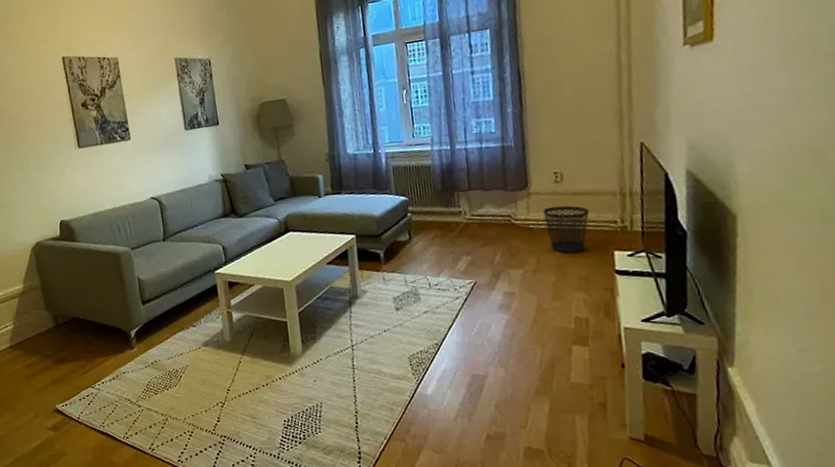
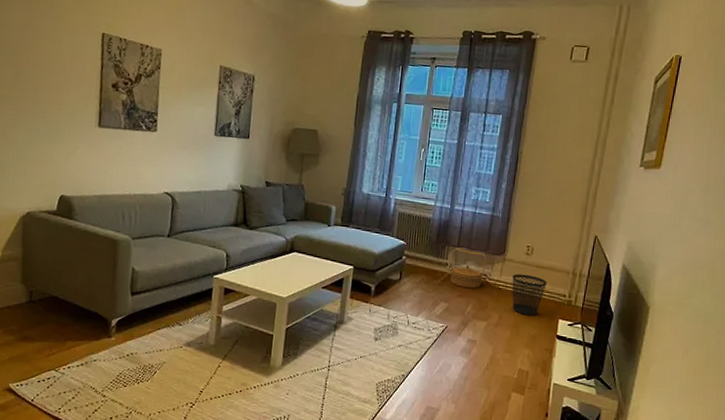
basket: none [463,192,508,235] -> present [450,248,487,288]

